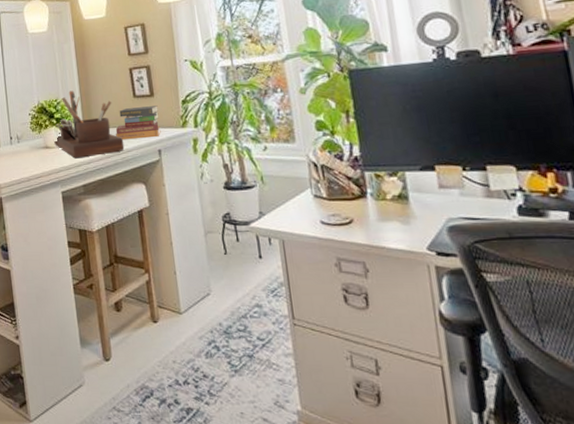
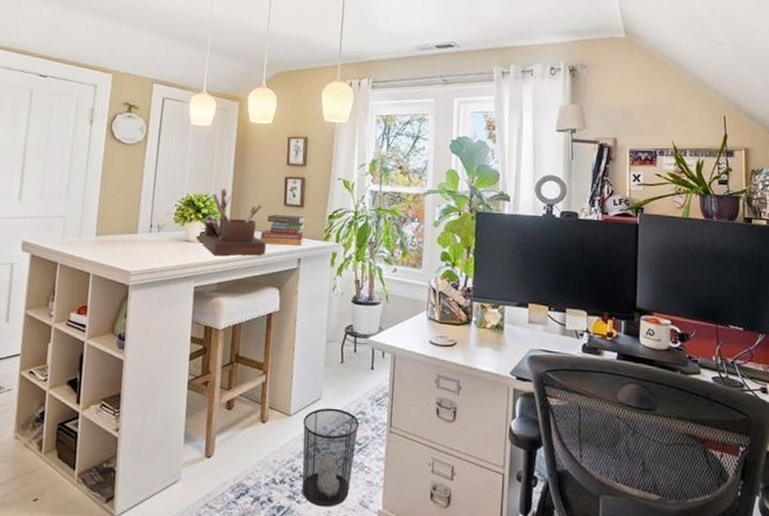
waste bin: none [195,303,261,408] -> present [302,408,360,507]

